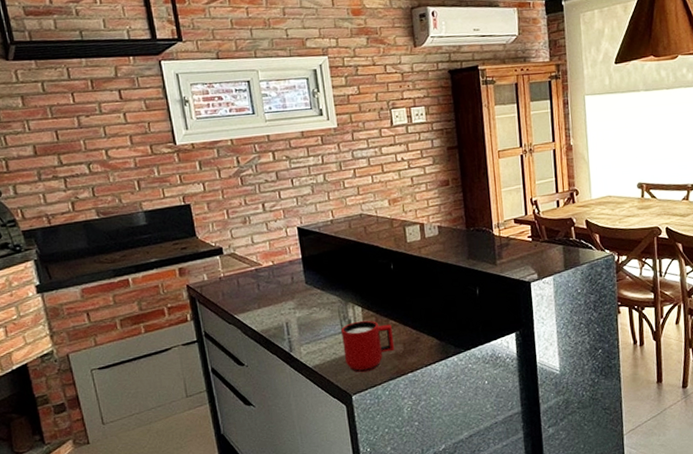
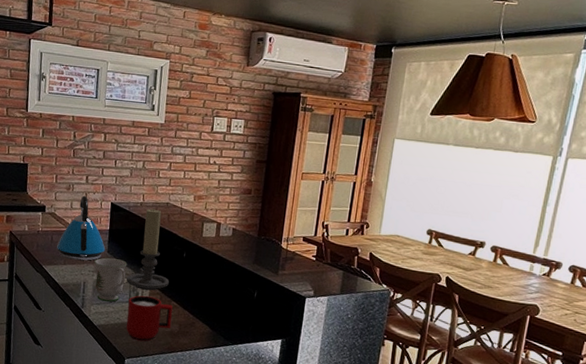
kettle: none [246,226,303,301] -> present [57,195,106,261]
mug: none [293,288,333,339] -> present [94,257,128,302]
candle holder: none [333,223,382,316] -> present [126,209,169,291]

